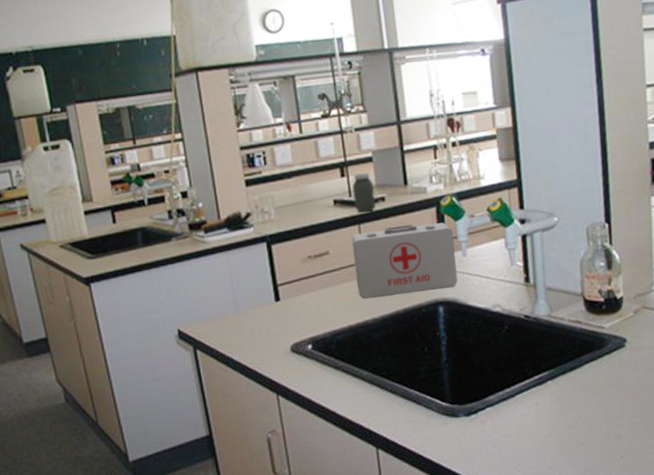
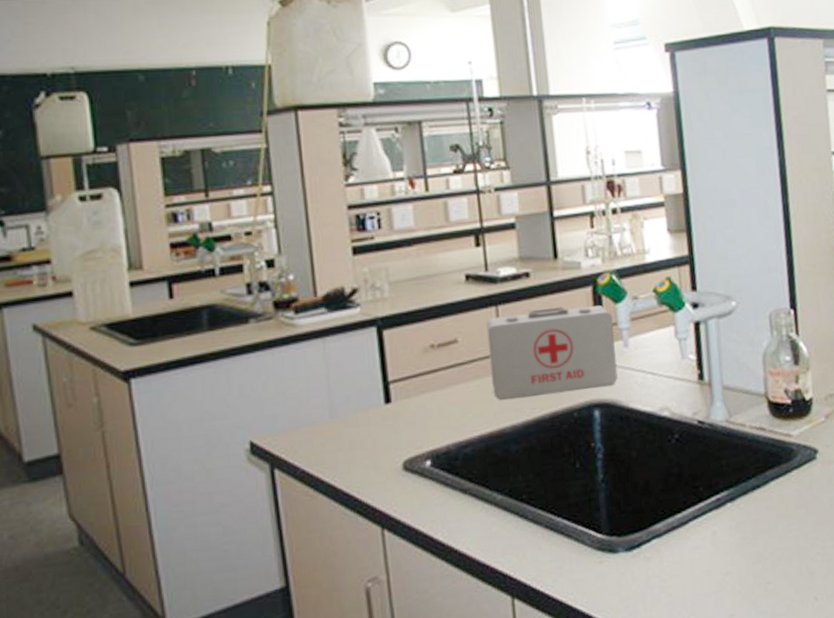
jar: present [352,172,376,212] -> none [490,241,518,291]

